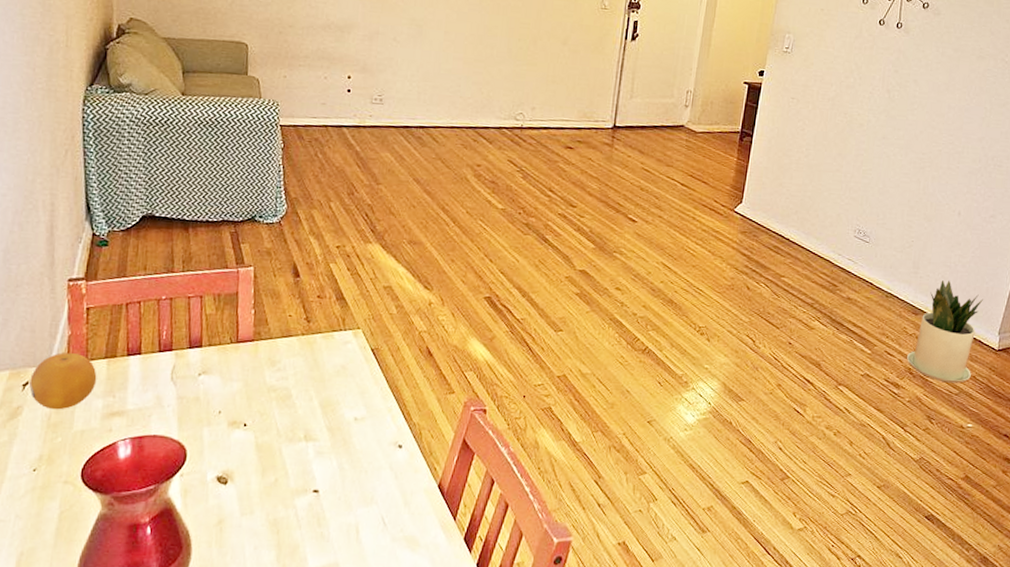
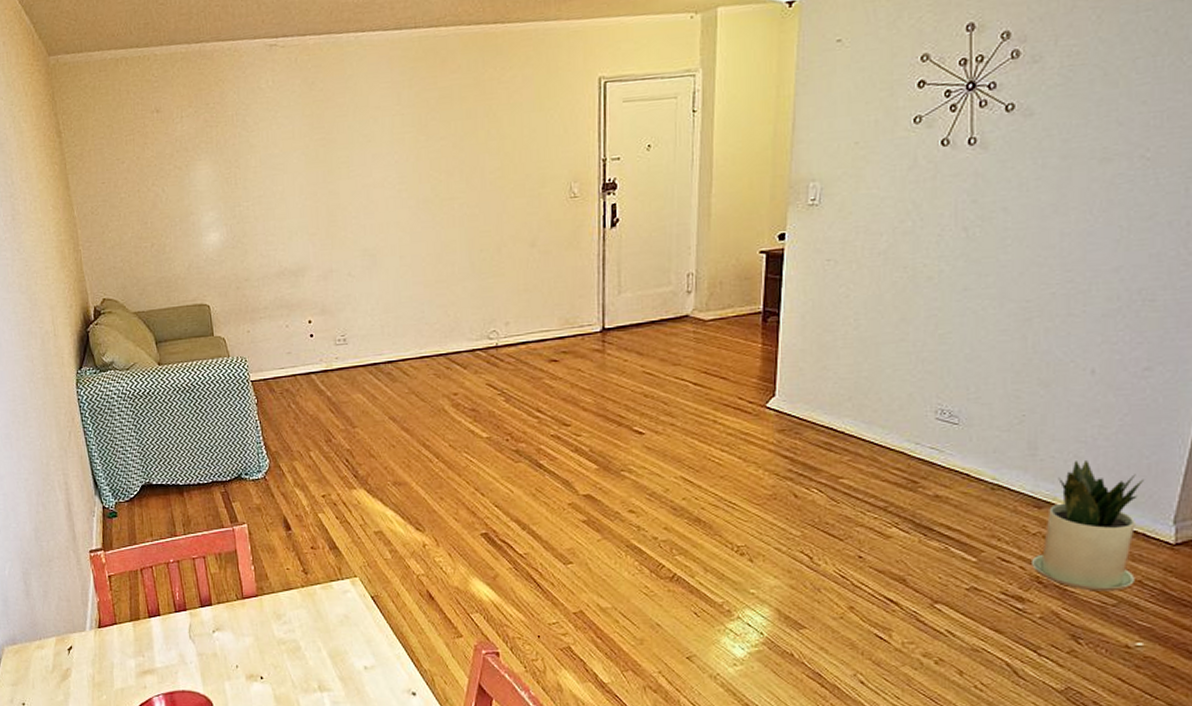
fruit: present [29,352,97,410] -> none [73,617,127,671]

